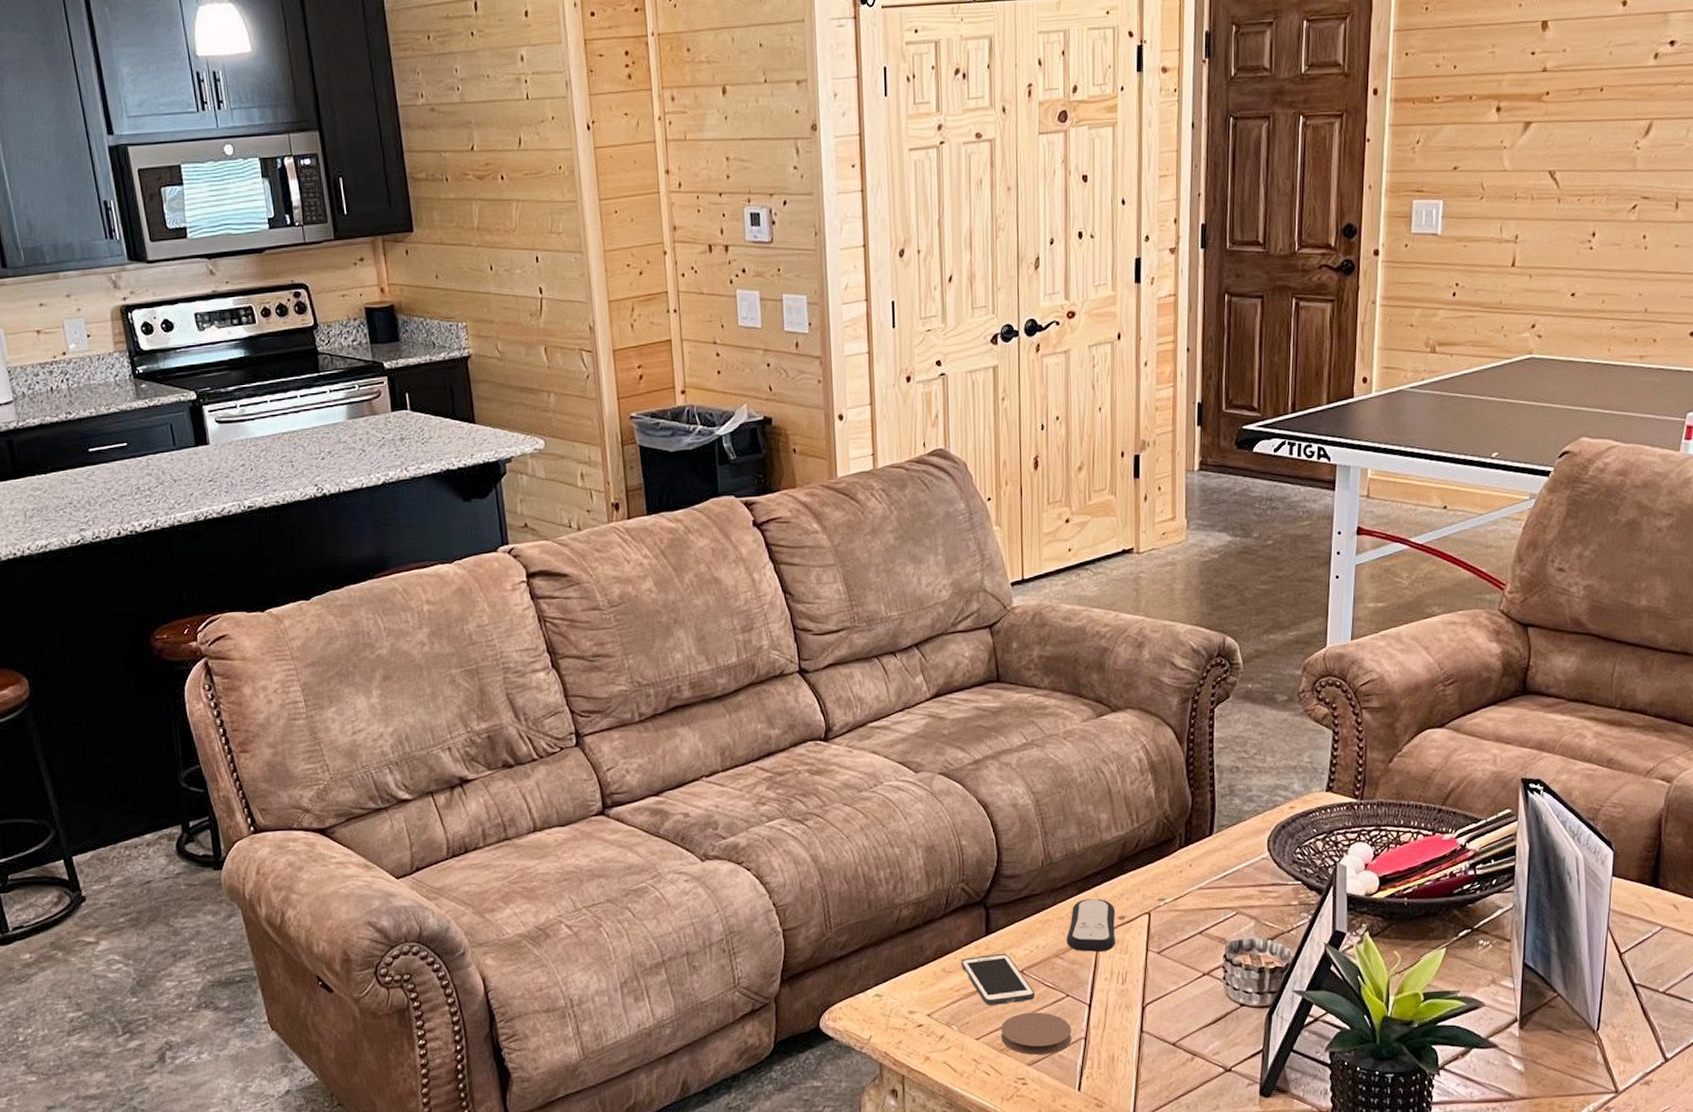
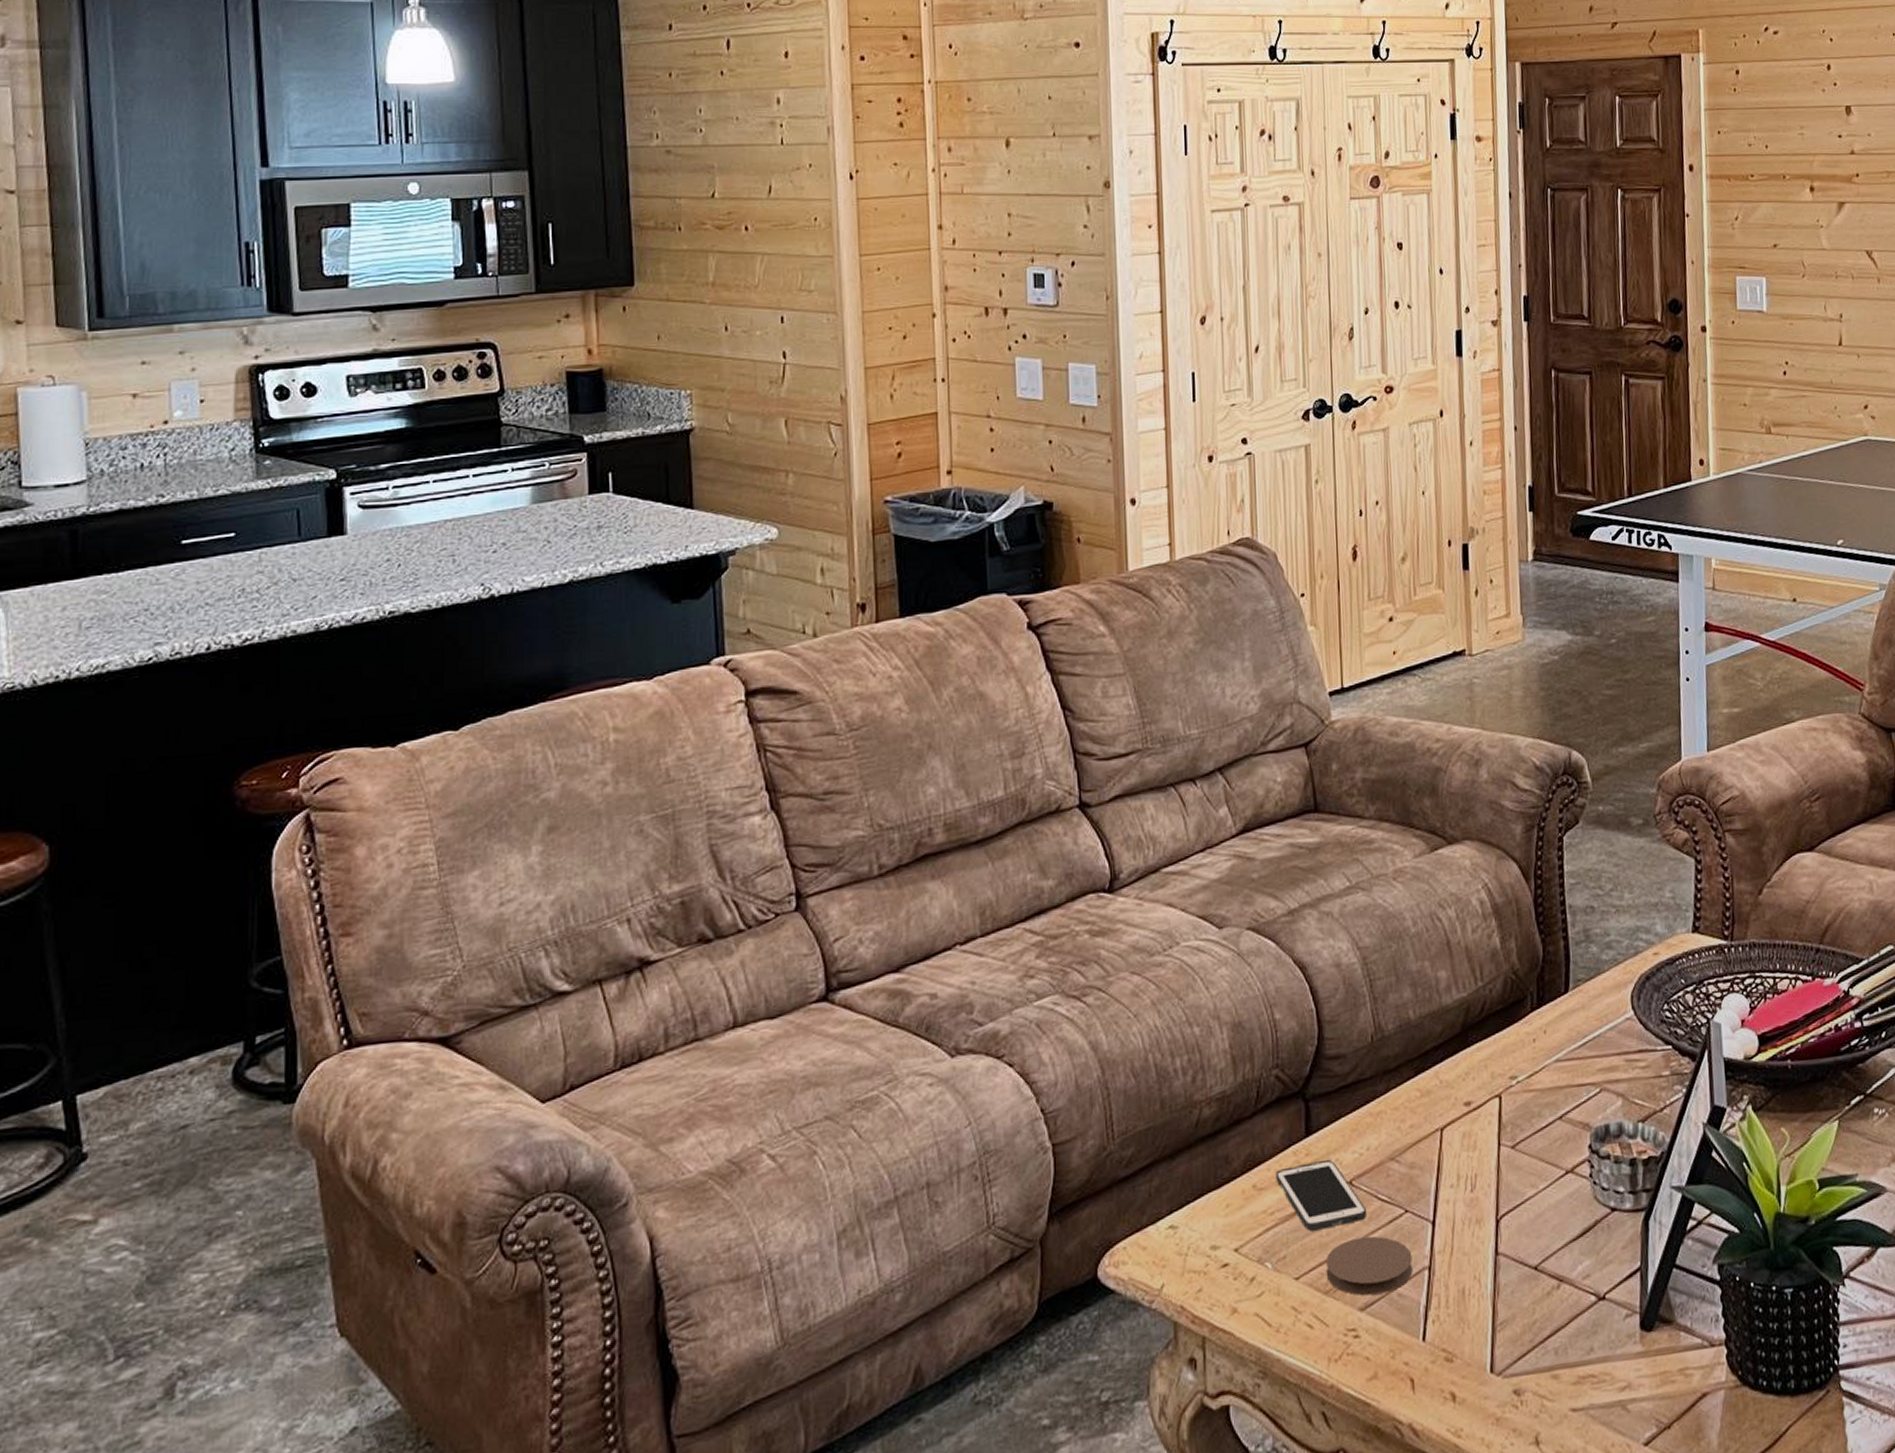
remote control: present [1067,898,1116,952] -> none [1403,1080,1463,1151]

